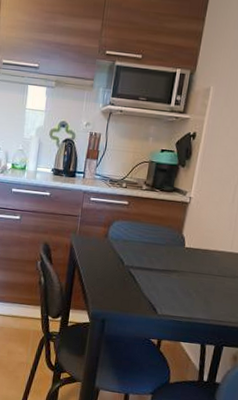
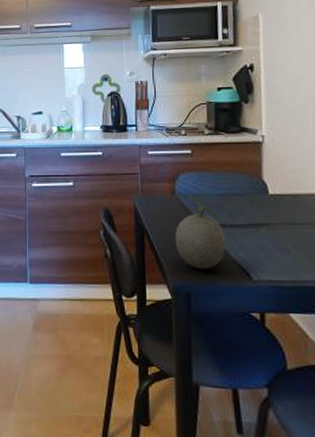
fruit: none [100,239,147,302] -> present [174,194,229,270]

